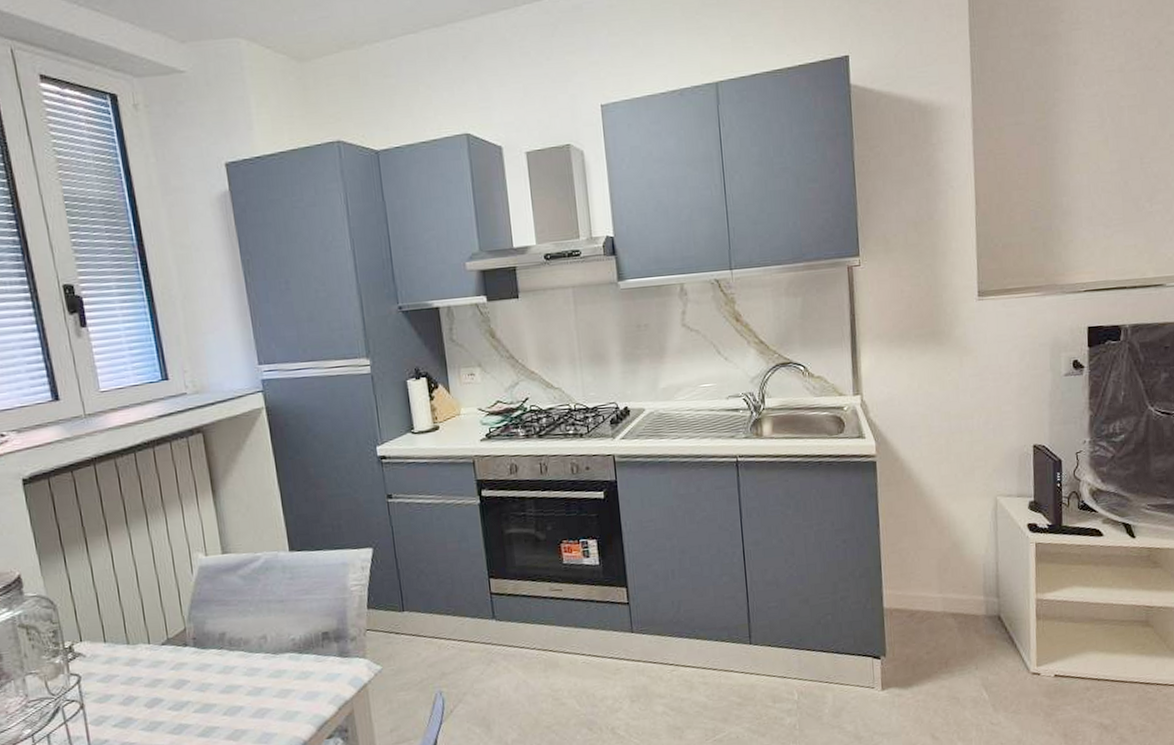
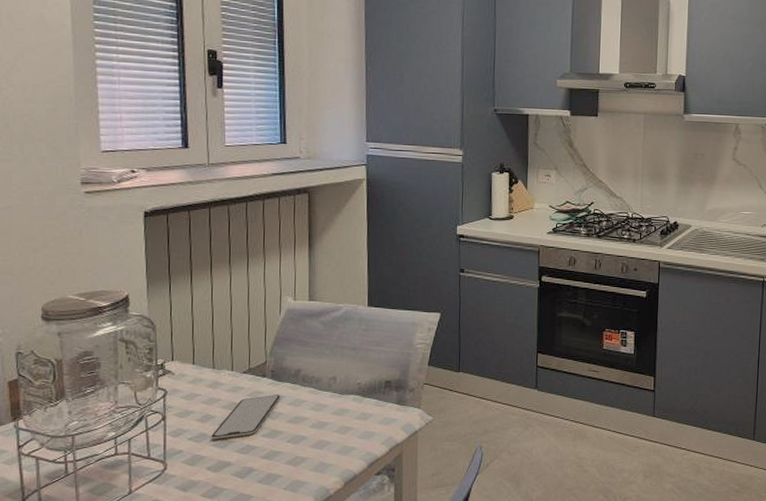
smartphone: none [137,664,207,723] -> present [211,395,280,439]

